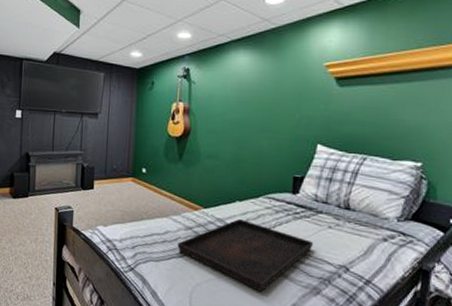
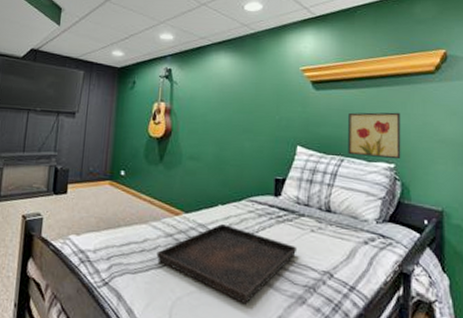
wall art: none [371,108,433,158] -> present [348,112,401,160]

